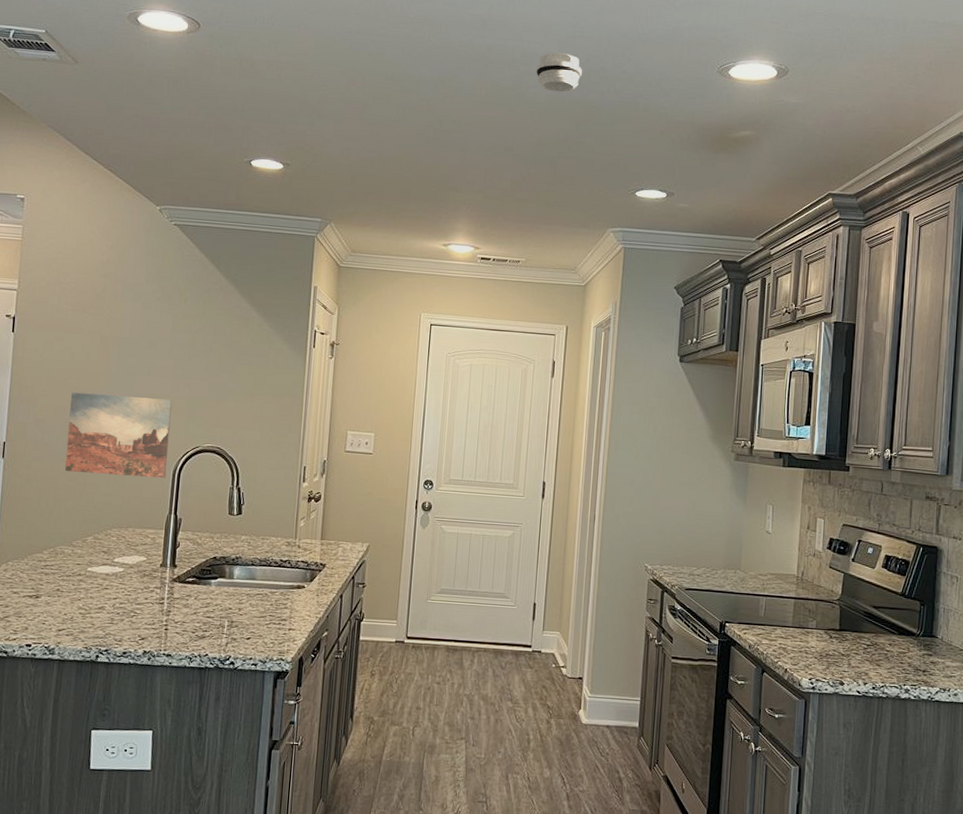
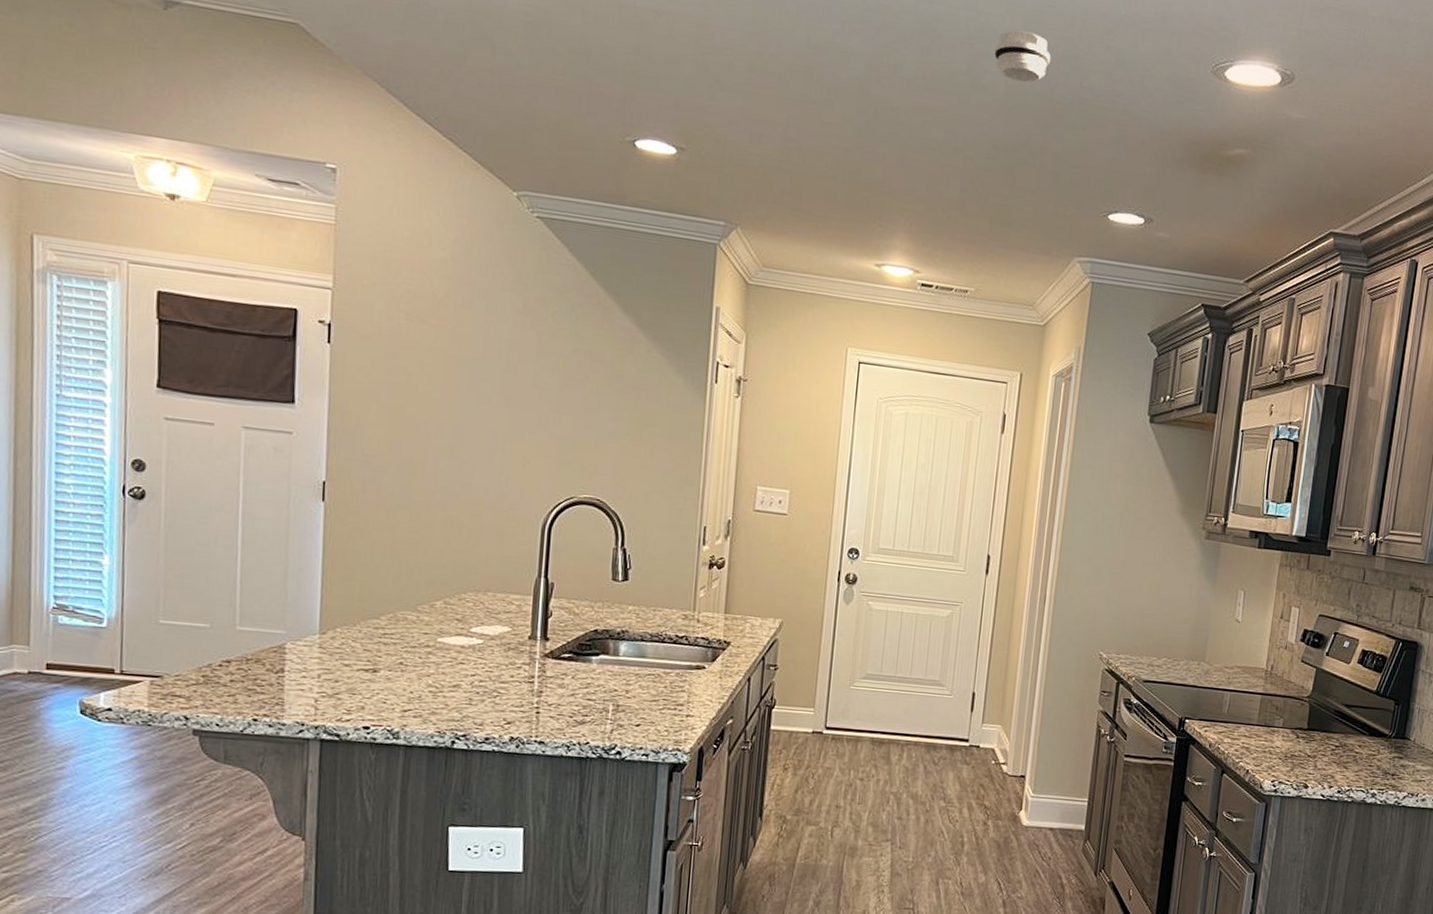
wall art: present [65,392,172,478] -> none [404,423,539,534]

